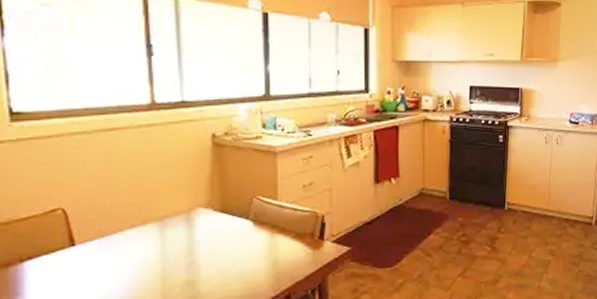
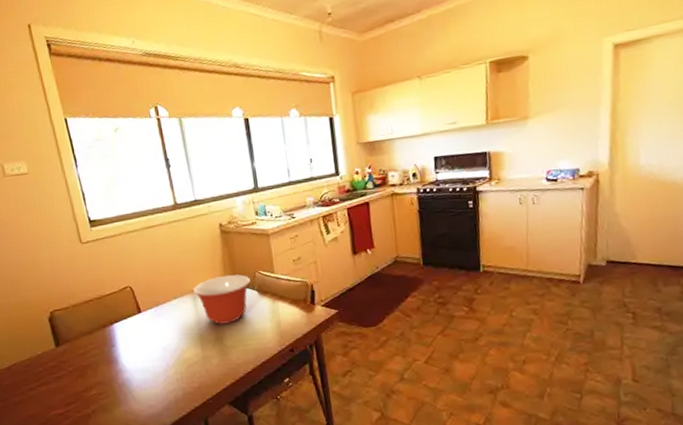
mixing bowl: none [162,199,244,264] -> present [193,274,250,325]

